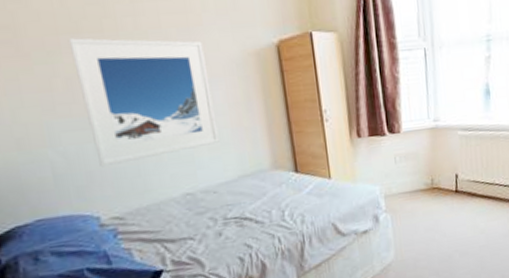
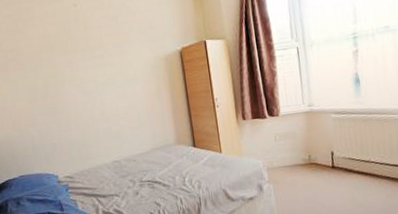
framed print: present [68,38,220,168] -> none [47,52,138,141]

